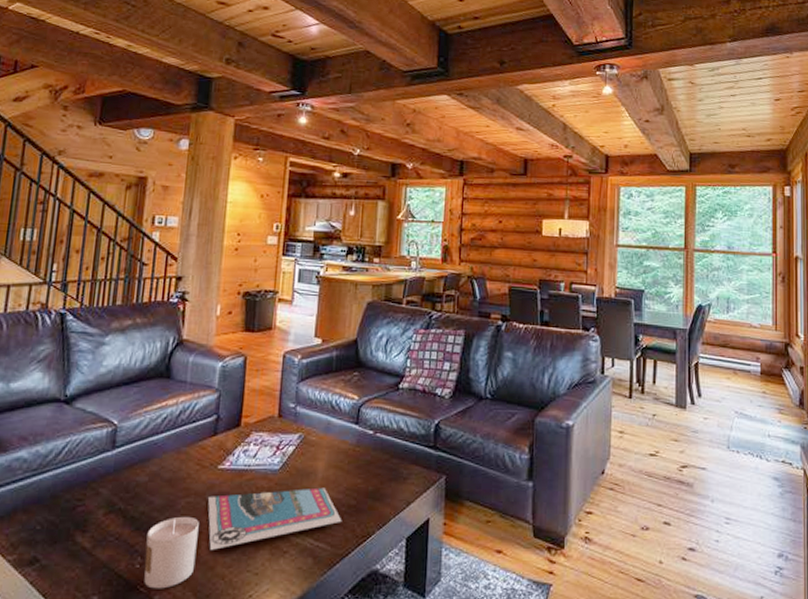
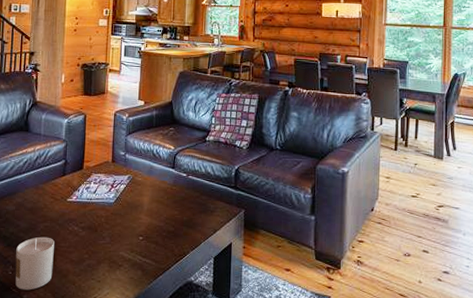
postcard: present [208,487,342,550] -> none [61,217,164,263]

